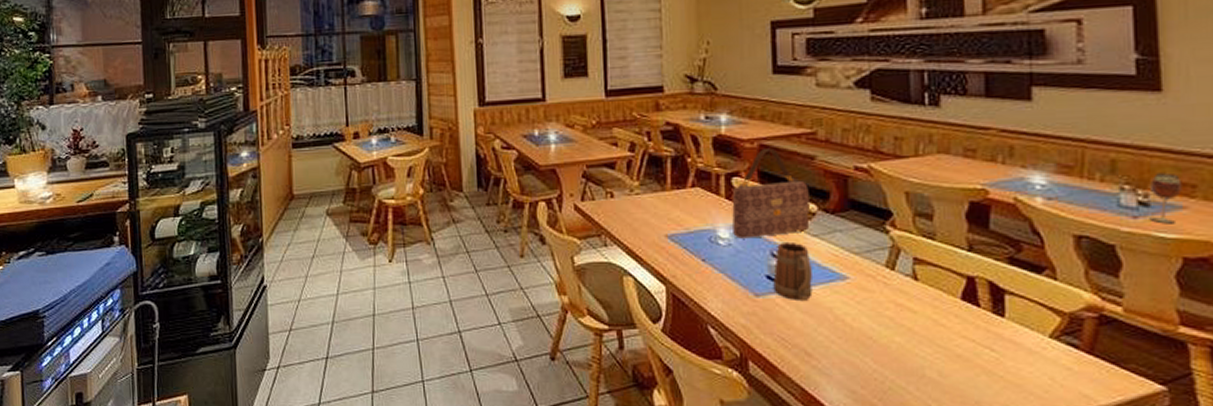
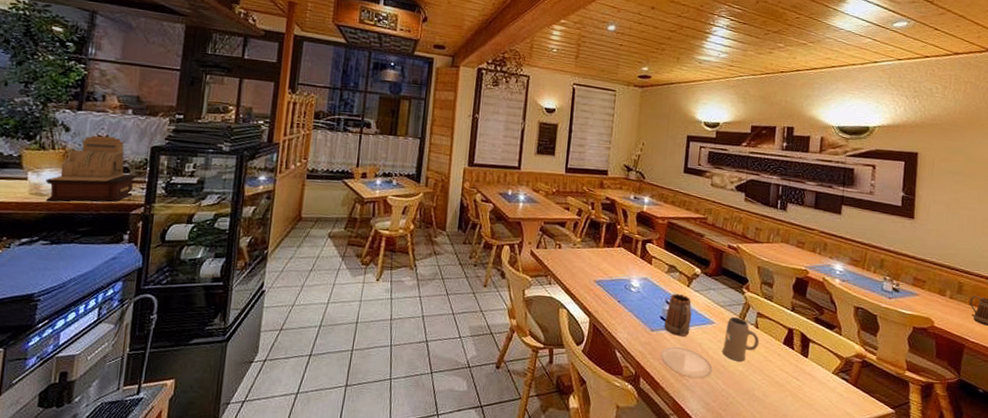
cash register: none [31,129,117,209] -> present [45,135,137,202]
handbag: present [732,149,810,239] -> none [642,225,697,289]
plate: none [773,314,856,358] -> present [660,346,713,379]
beer mug: none [865,266,923,329] -> present [722,316,760,362]
wineglass: present [1149,172,1182,224] -> none [898,271,918,305]

